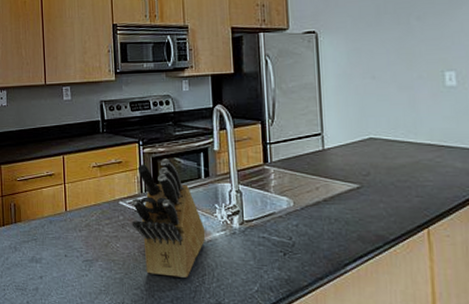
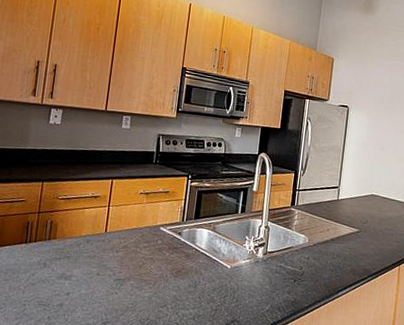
knife block: present [132,159,206,278] -> none [169,193,234,298]

